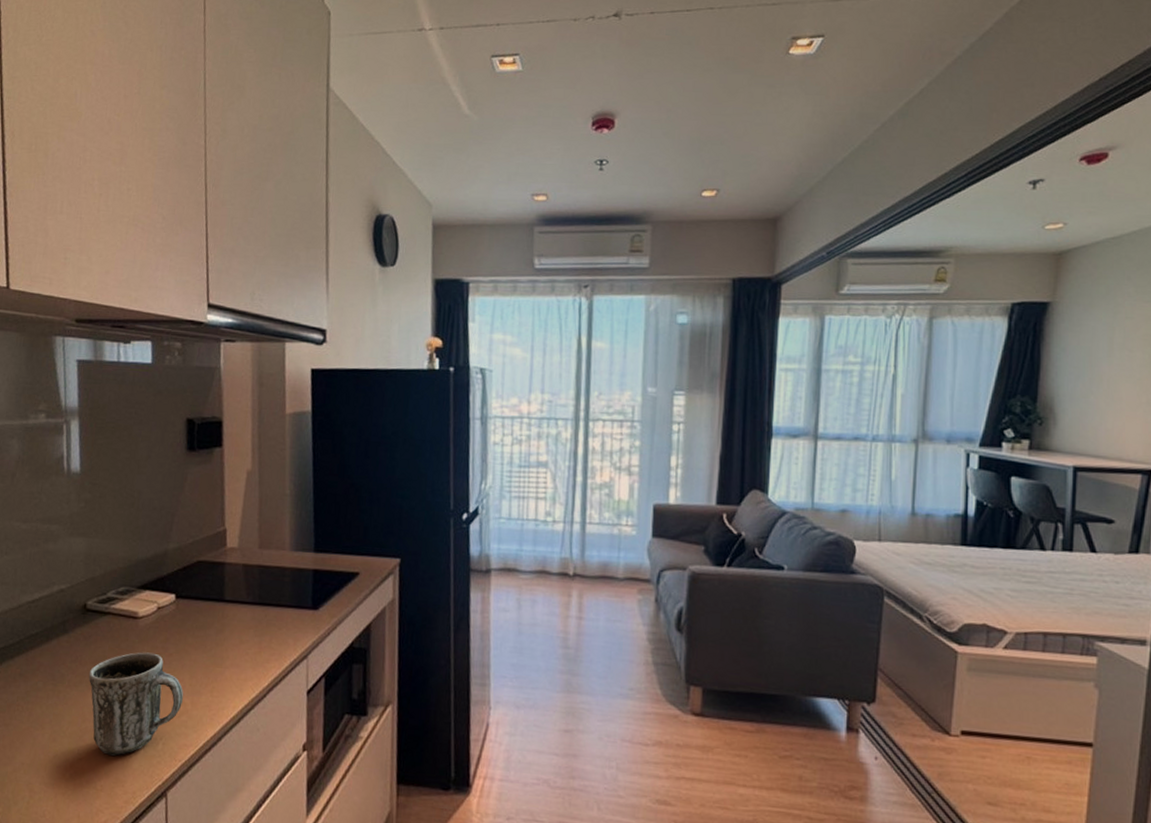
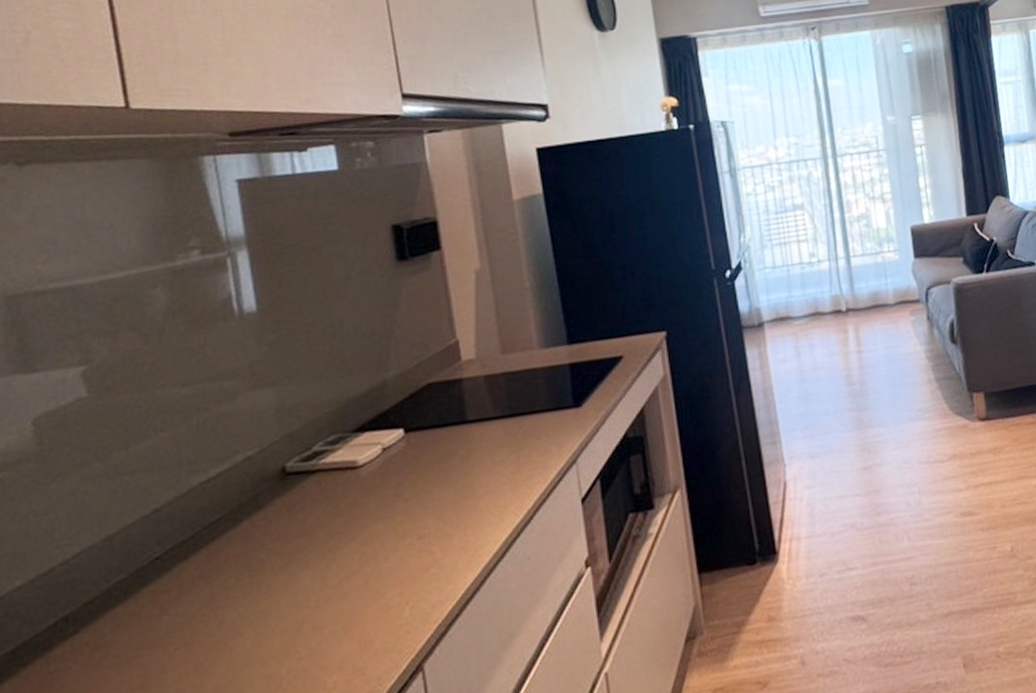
mug: present [88,652,184,756] -> none [299,503,431,642]

